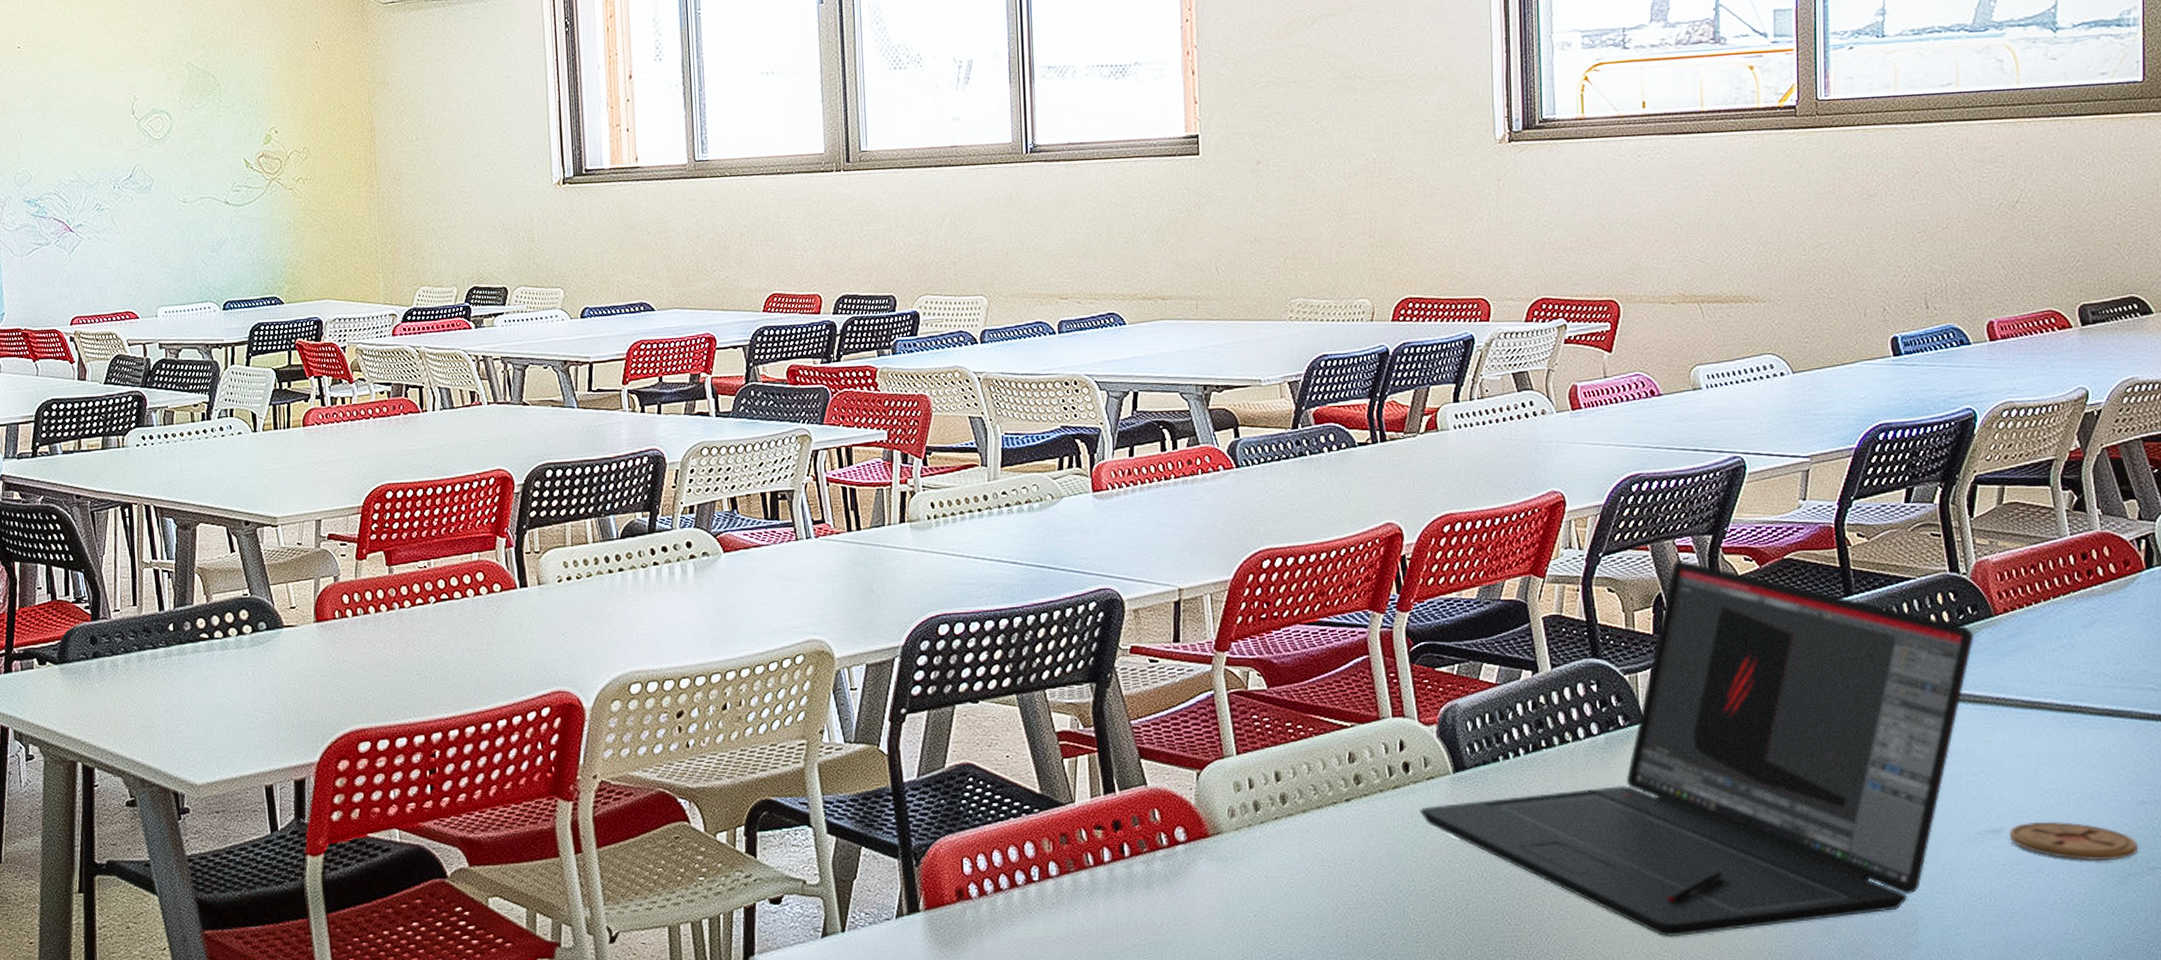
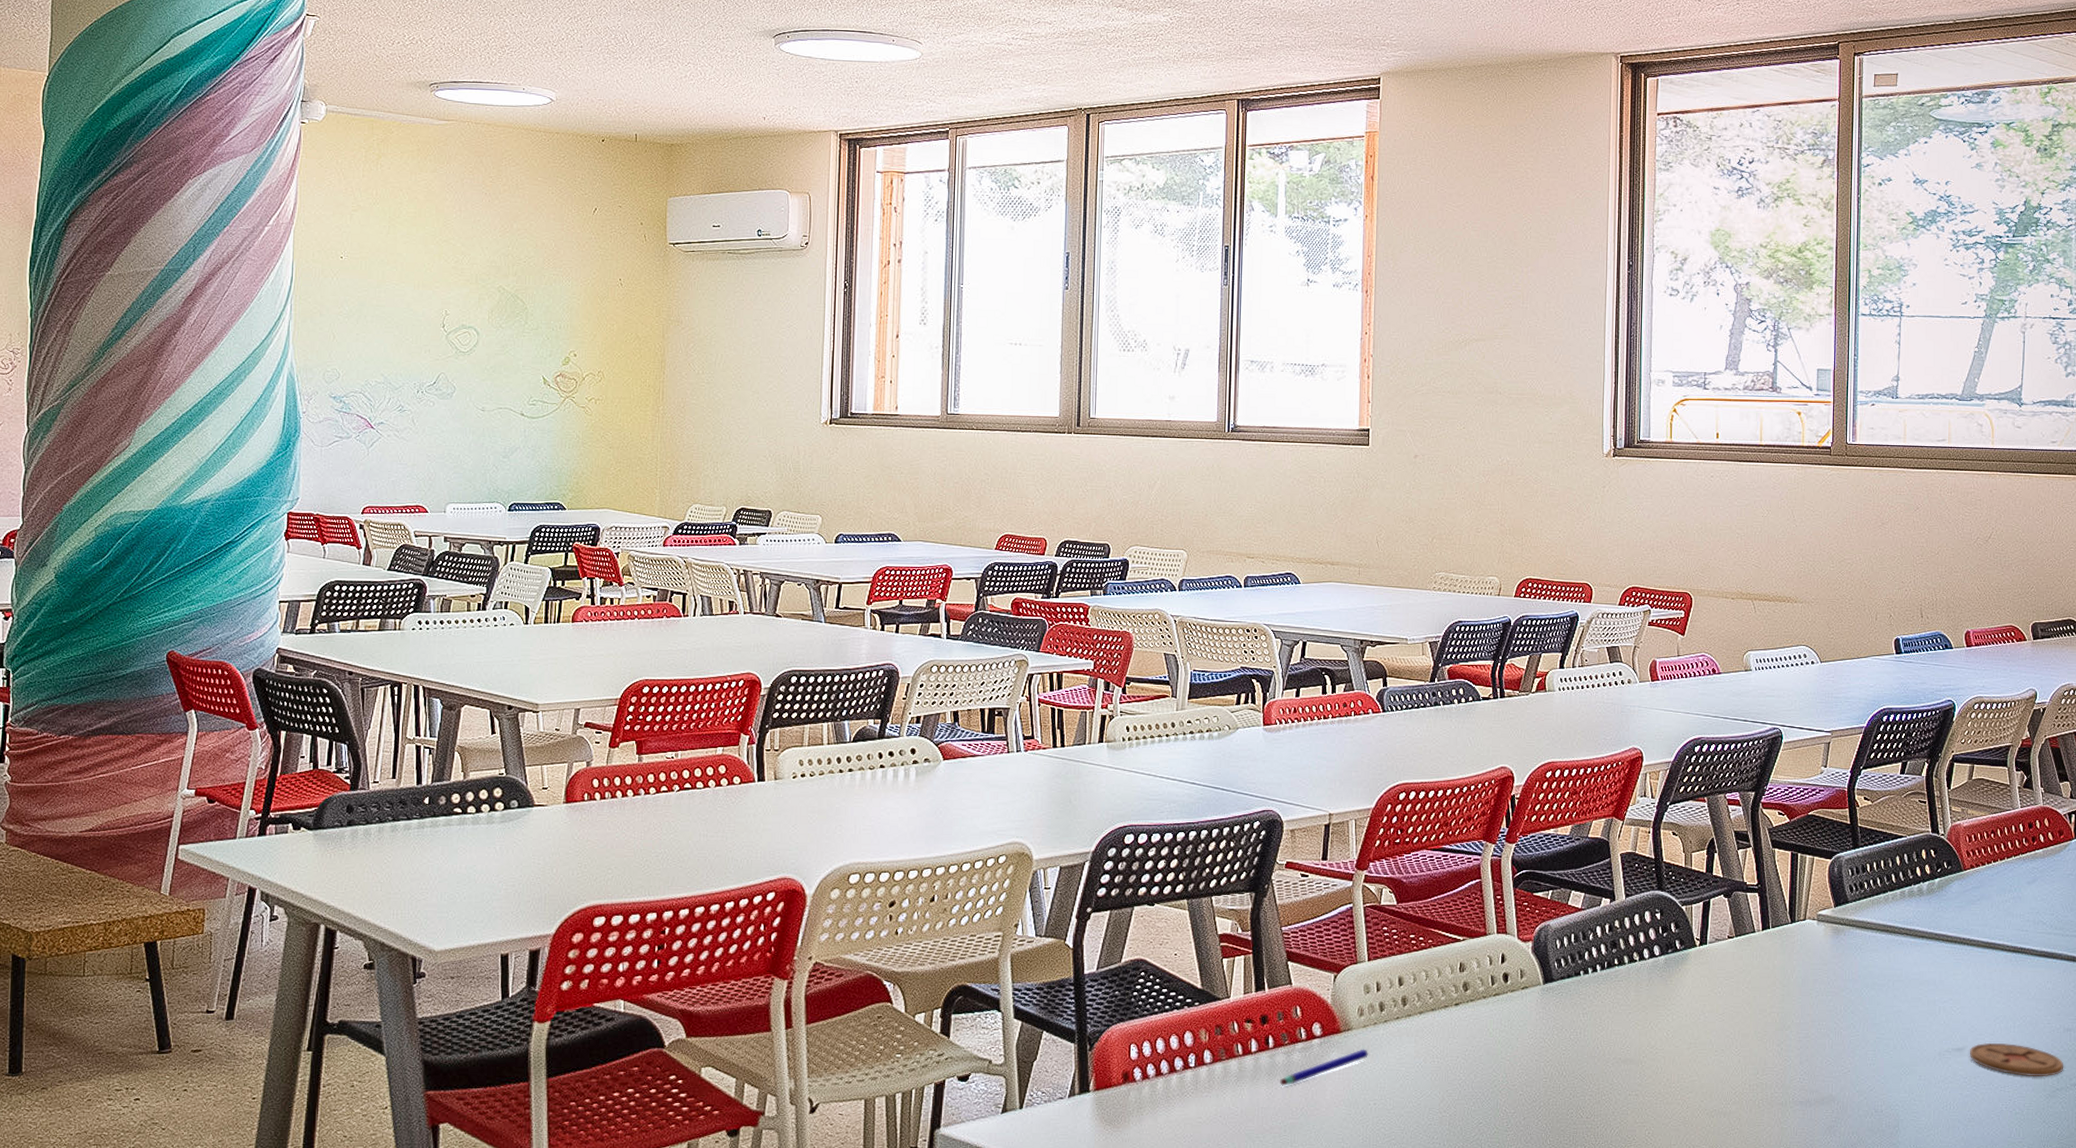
pen: none [1140,854,1245,899] -> present [1280,1049,1369,1086]
laptop: present [1420,561,1973,937] -> none [1515,812,1948,1132]

